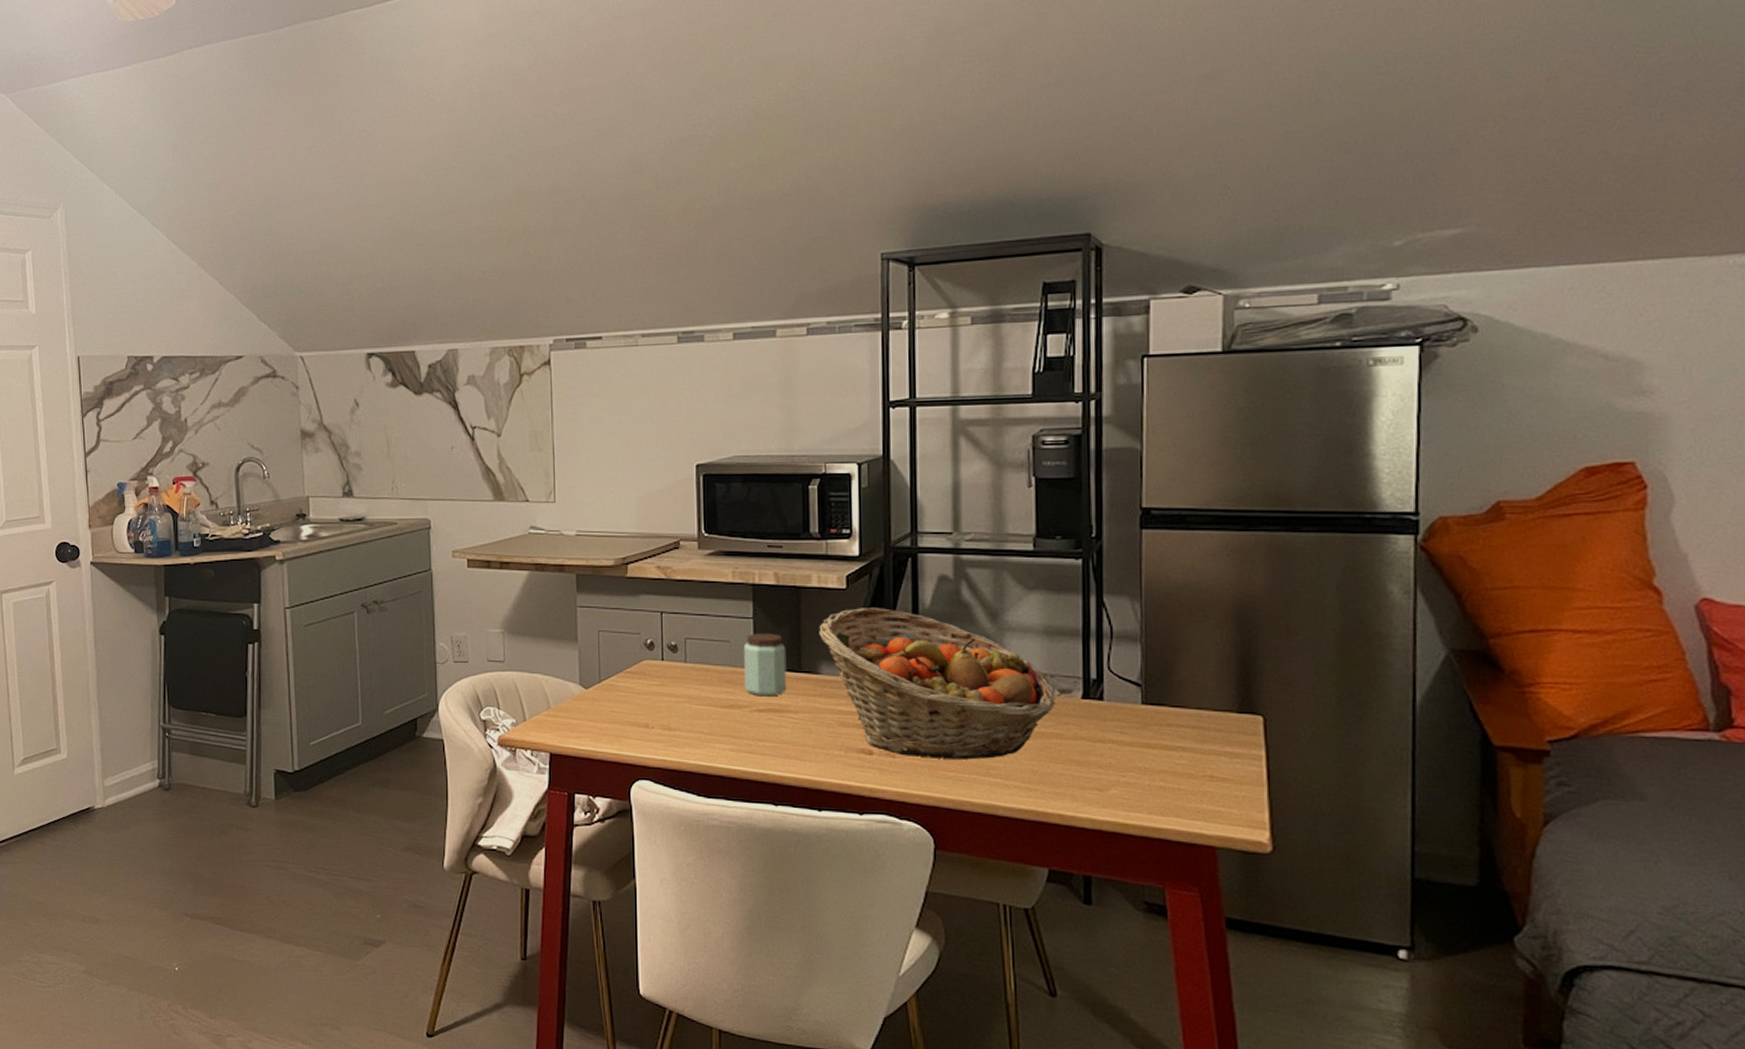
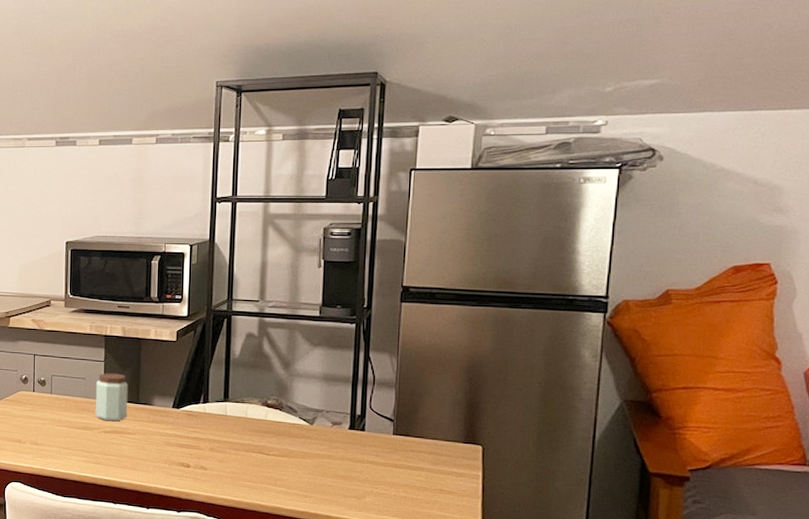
fruit basket: present [819,608,1056,760] -> none [154,356,329,473]

